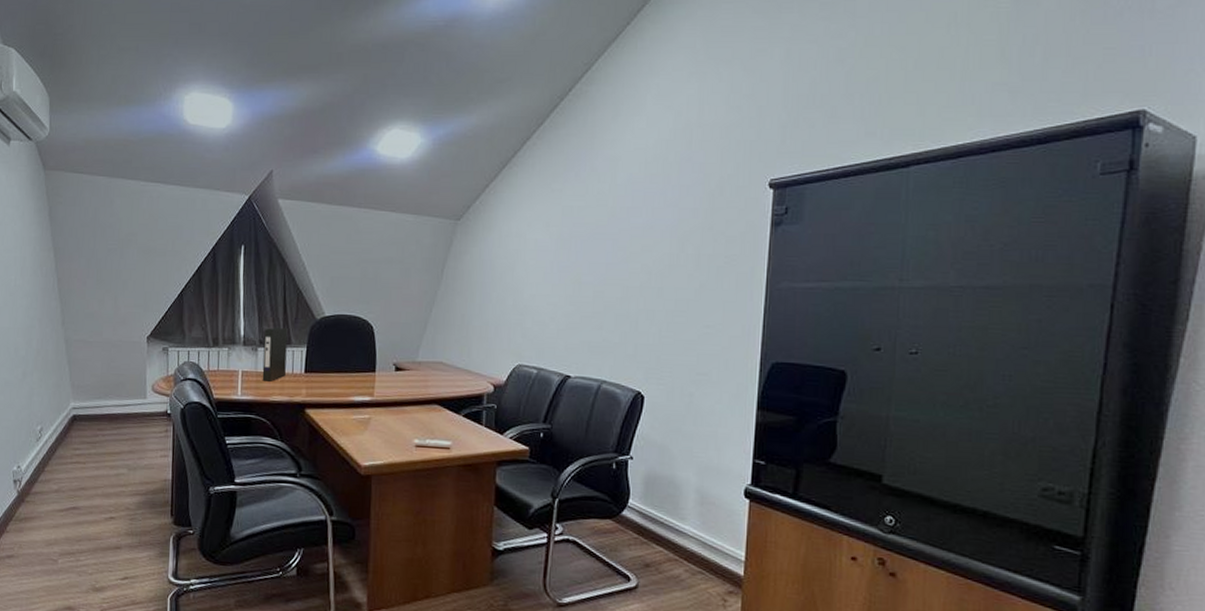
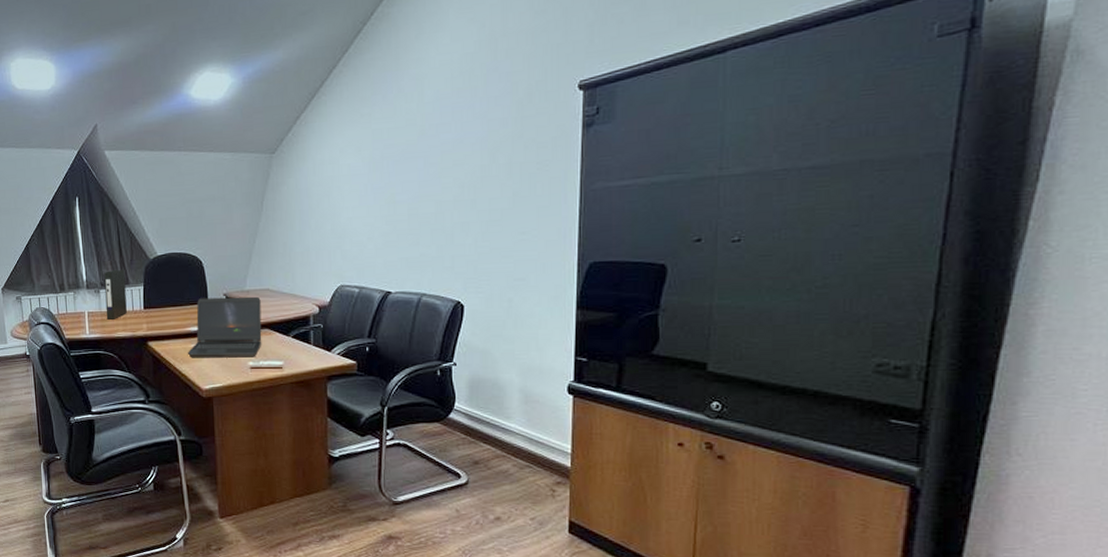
laptop computer: none [349,366,433,435] -> present [188,296,262,358]

